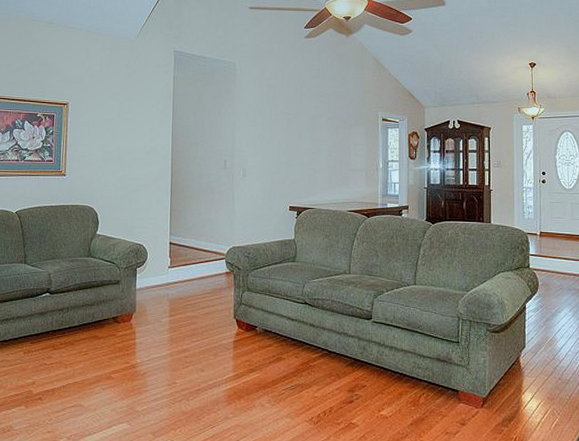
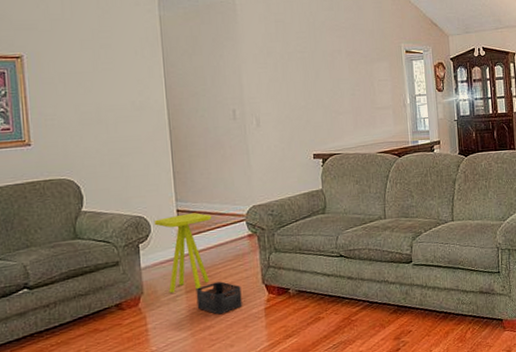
side table: none [150,247,198,315] -> present [153,212,212,294]
storage bin: none [177,311,215,340] -> present [196,281,242,315]

